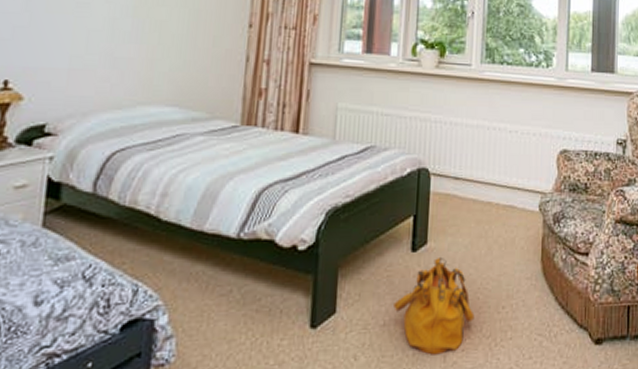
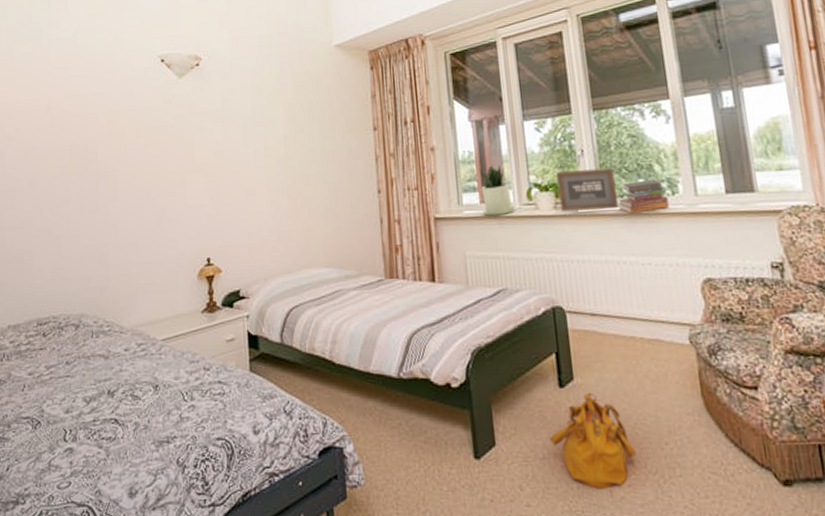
planter: none [364,14,398,68] -> present [479,165,516,216]
picture frame: none [442,31,499,75] -> present [556,168,619,212]
books: none [497,49,542,82] -> present [617,179,669,214]

